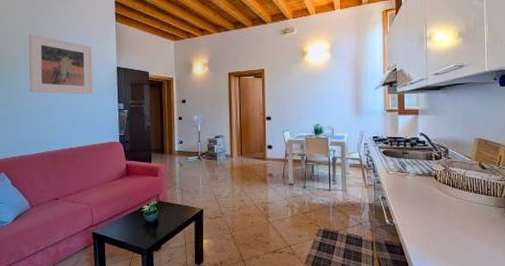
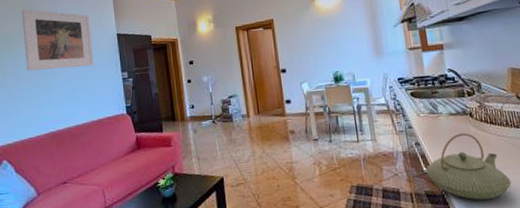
teapot: none [389,193,464,254] -> present [426,133,512,200]

